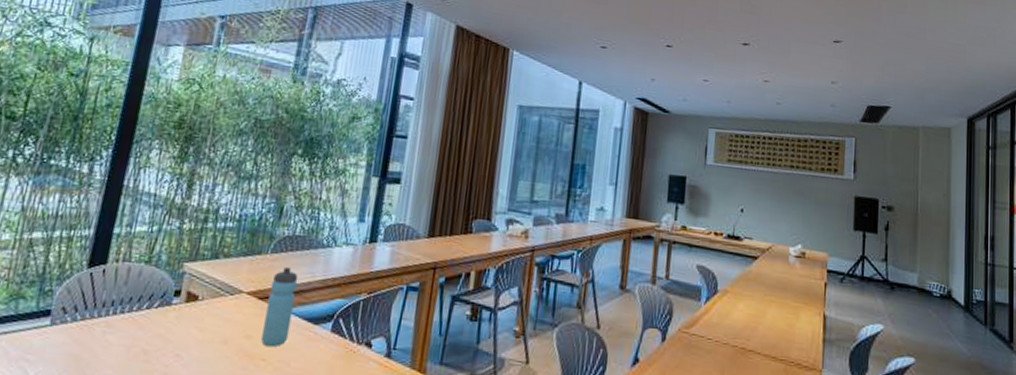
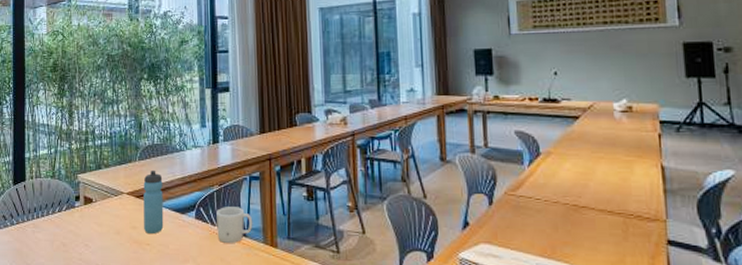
mug: none [354,320,402,365] -> present [216,207,253,243]

